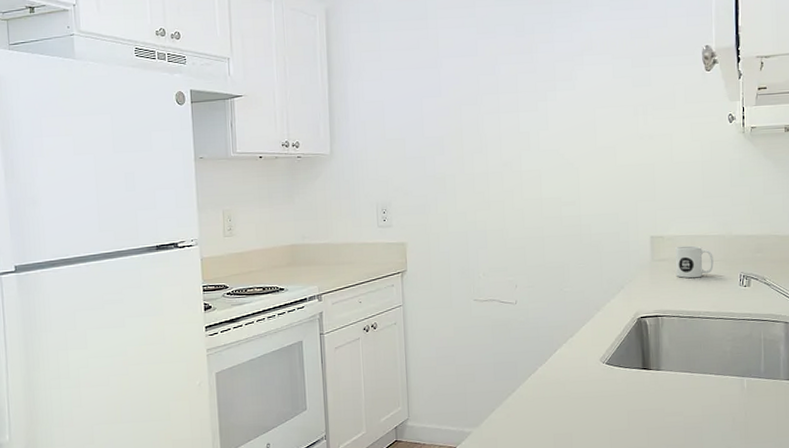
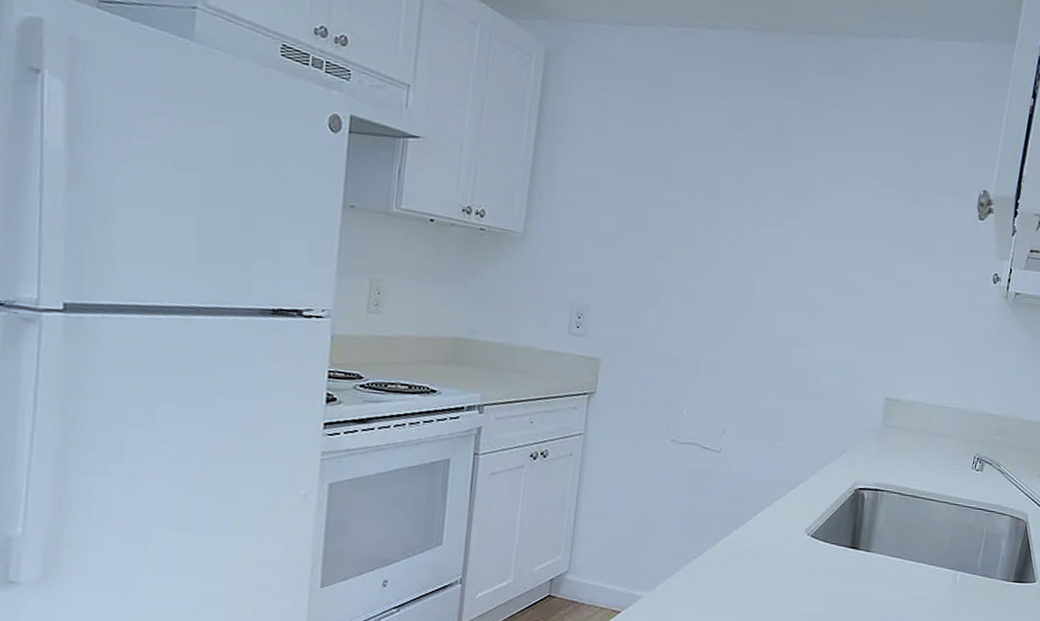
mug: present [675,245,714,278] -> none [905,414,950,453]

